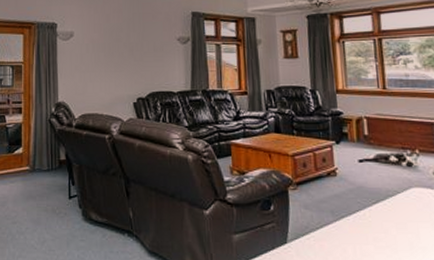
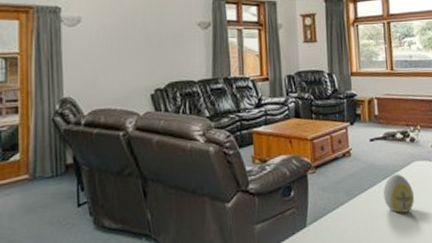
decorative egg: none [374,199,413,242] -> present [383,174,415,213]

